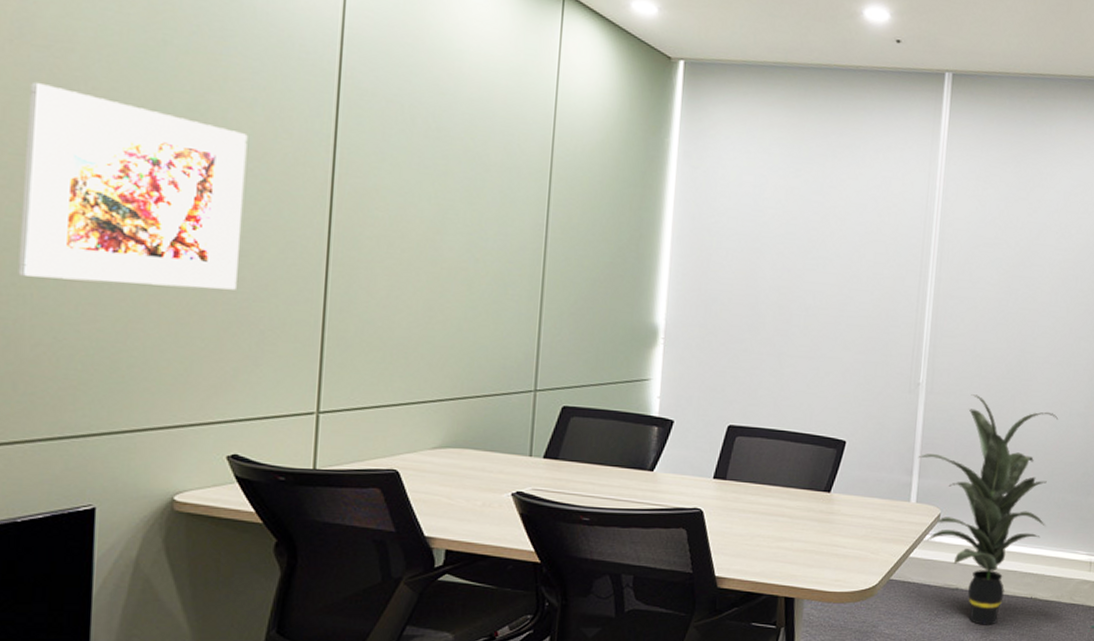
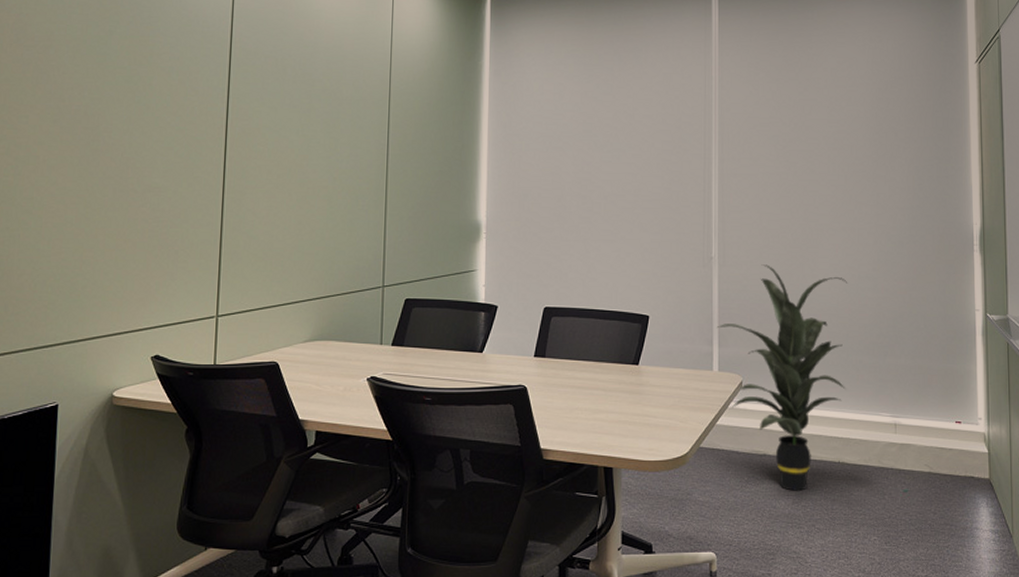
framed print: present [18,83,248,290] -> none [11,74,167,221]

